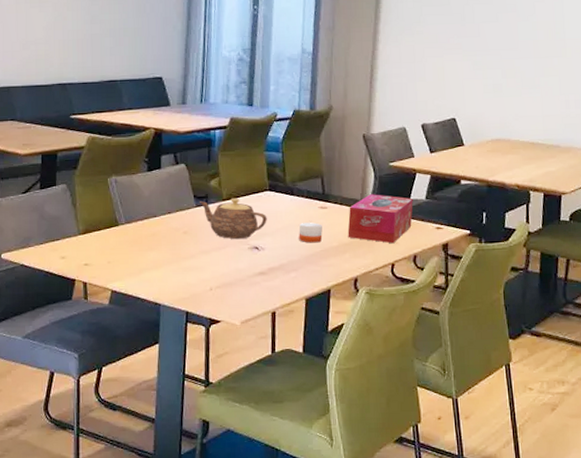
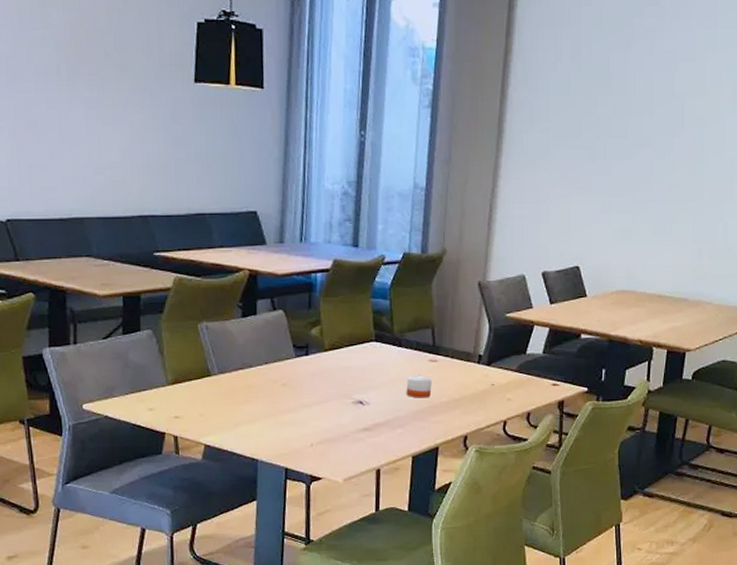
teapot: present [200,198,267,239] -> none [300,348,373,392]
tissue box: present [347,194,413,244] -> none [458,347,529,400]

